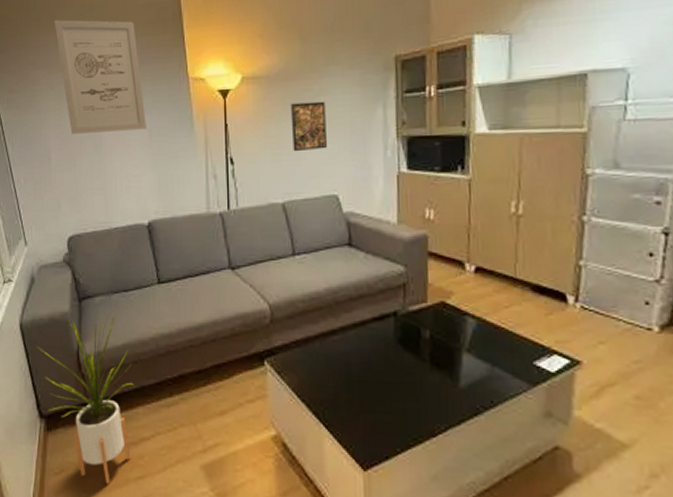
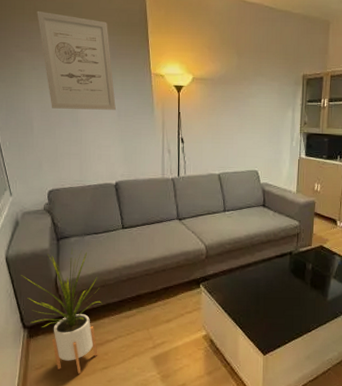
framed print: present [290,101,327,152] -> none [227,101,253,138]

